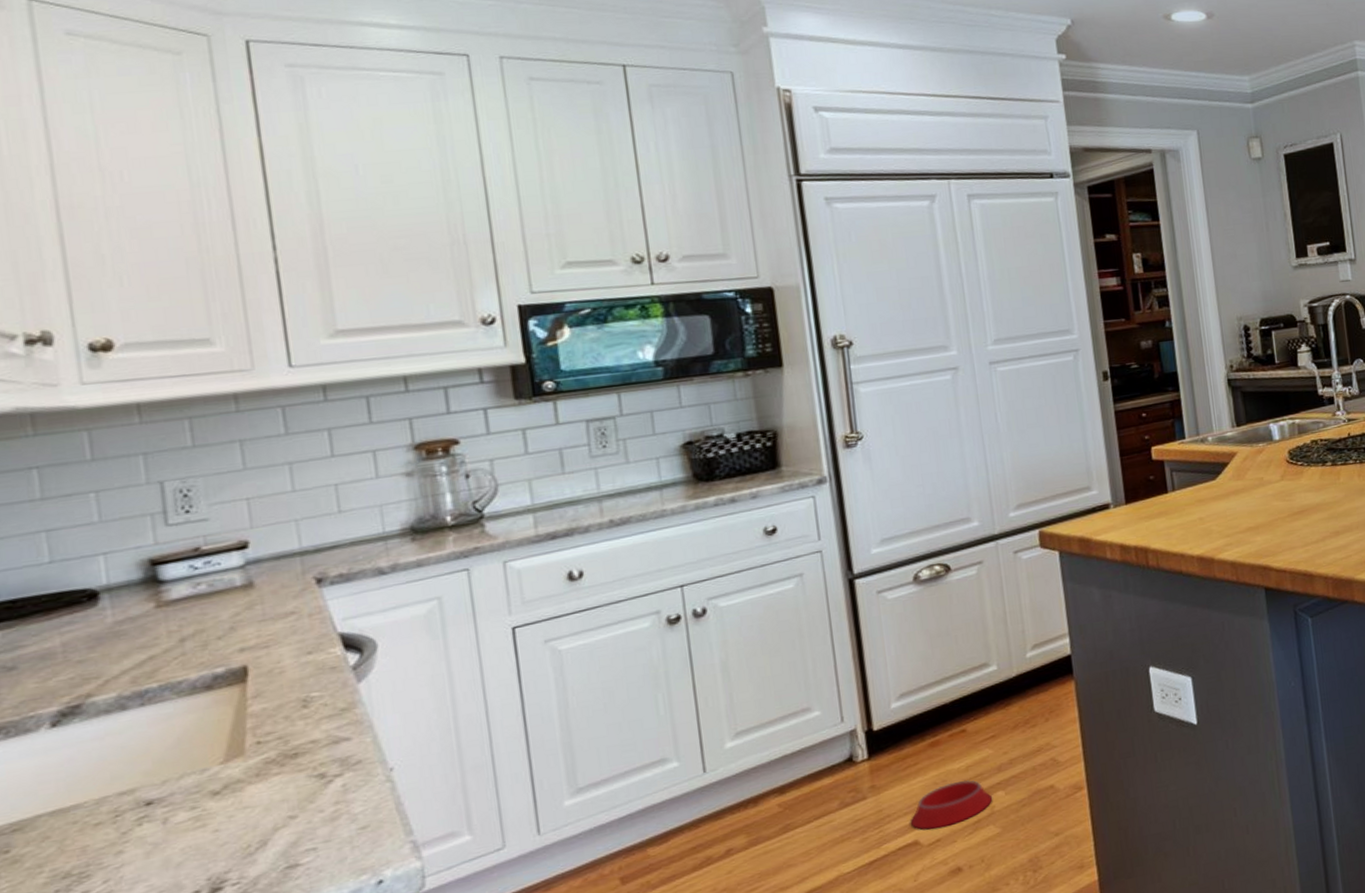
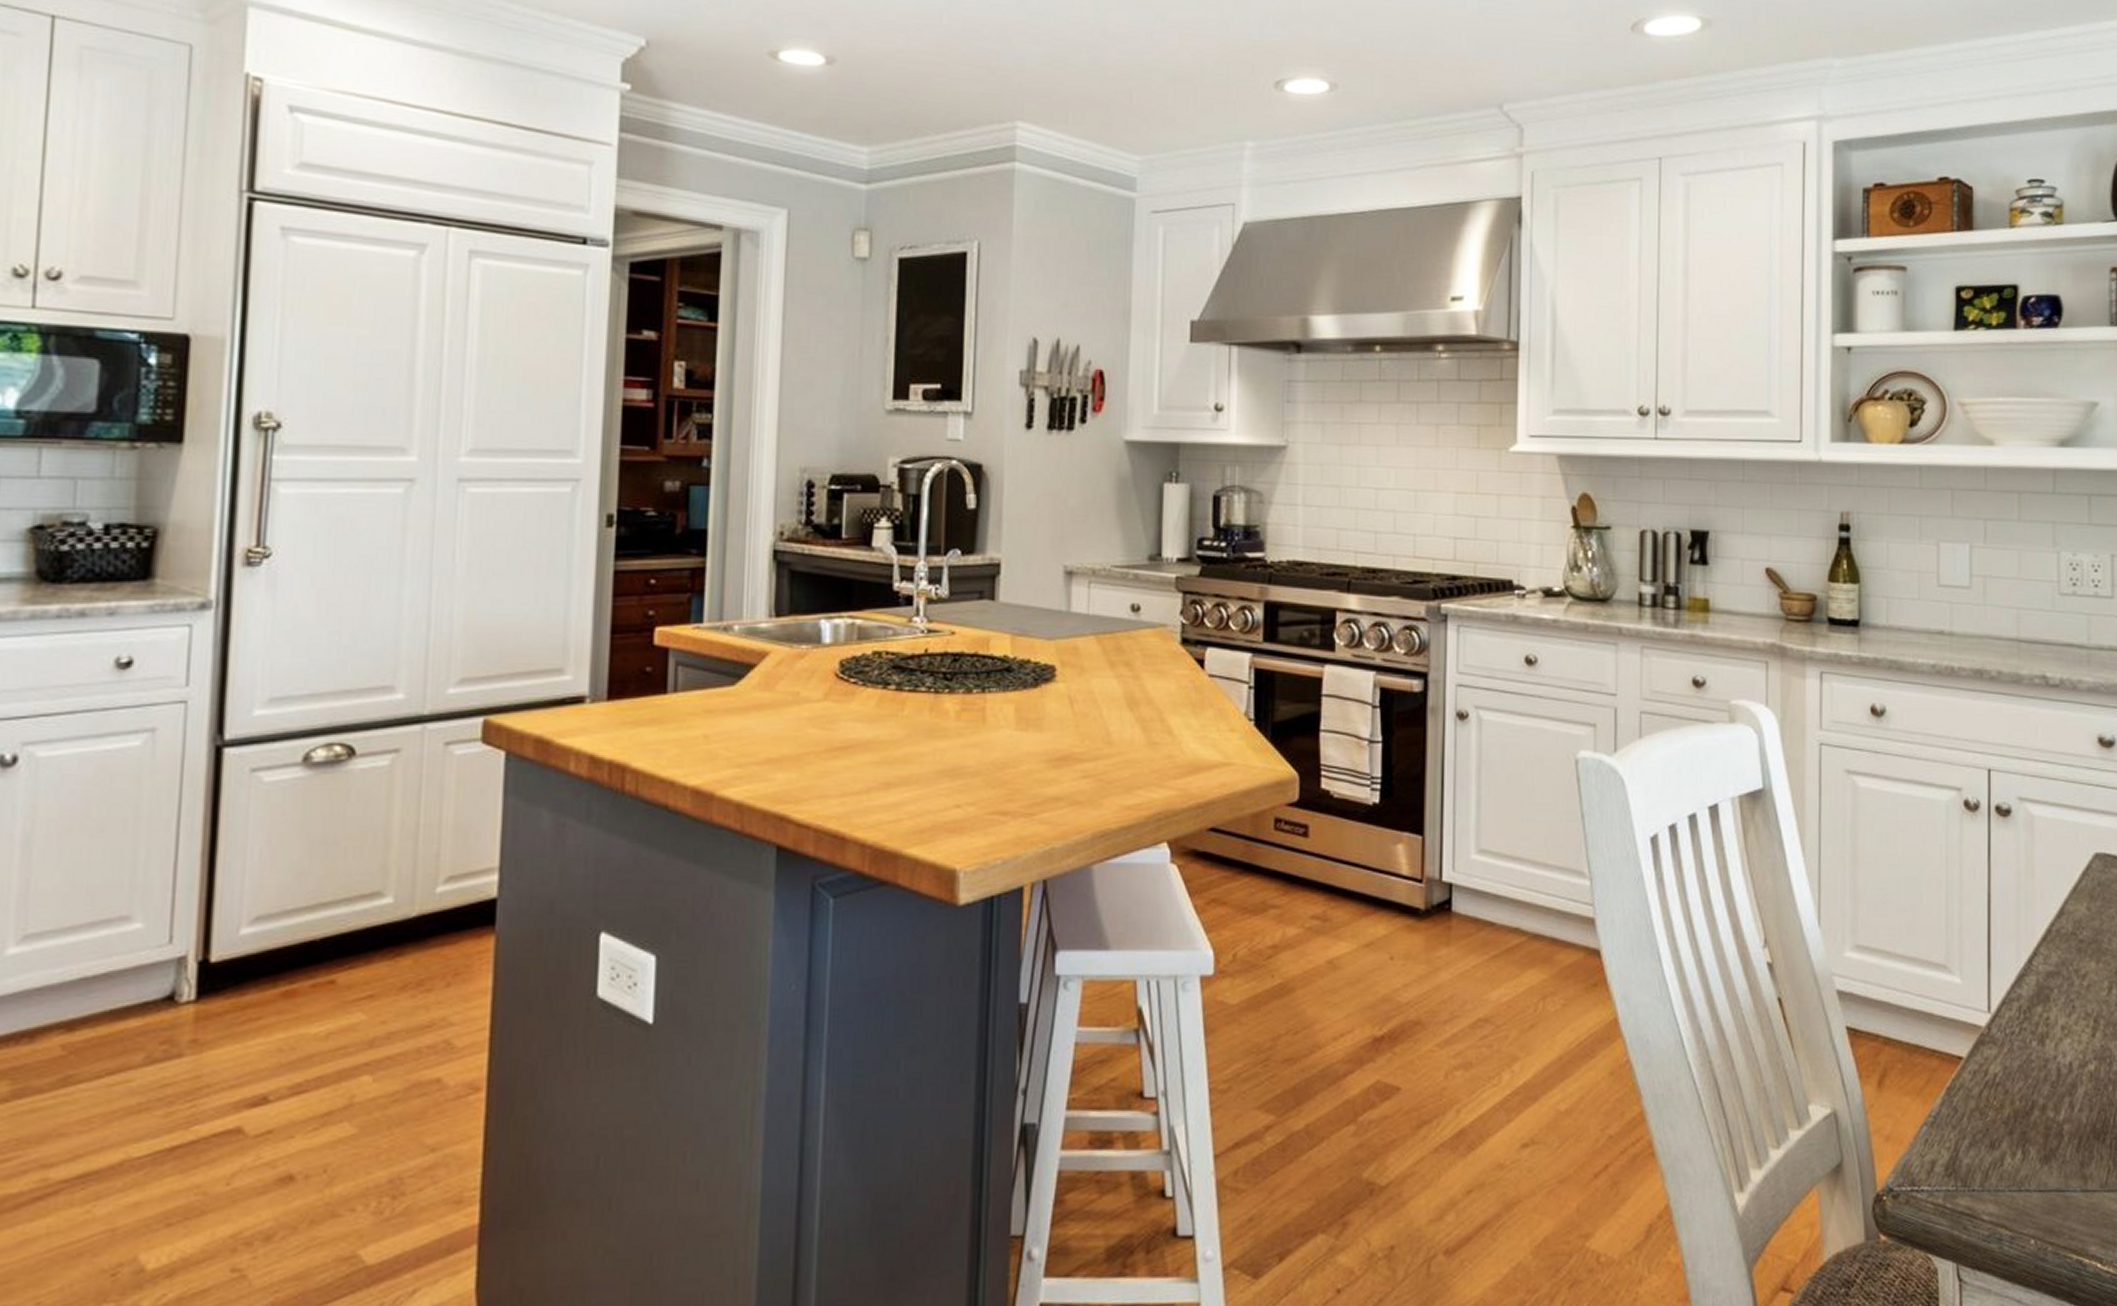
pet bowl: present [911,779,993,830] -> none [237,1051,355,1116]

